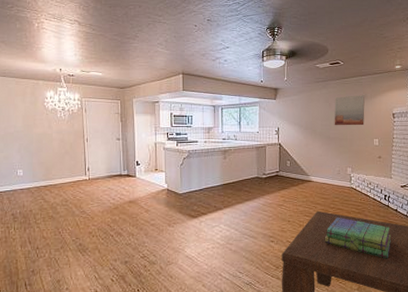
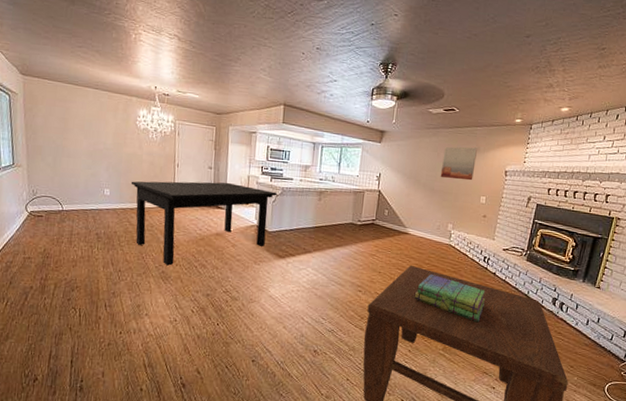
dining table: none [43,151,185,238] -> present [131,181,278,266]

